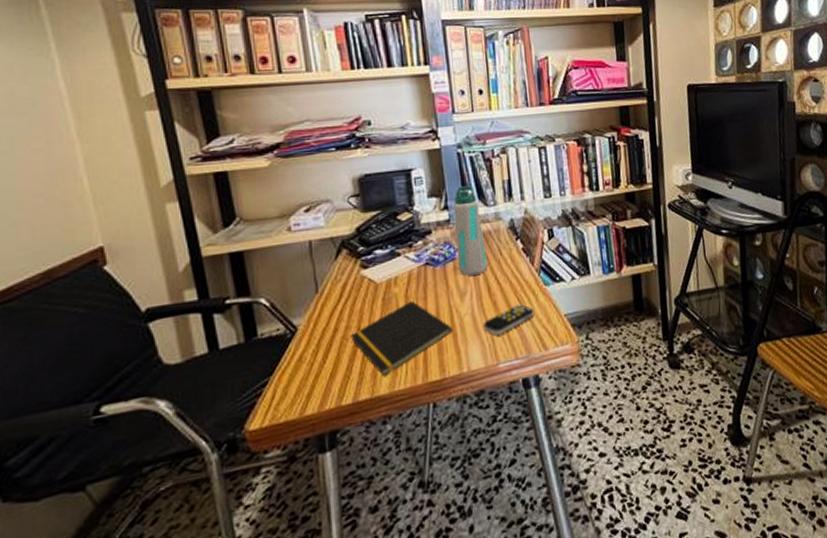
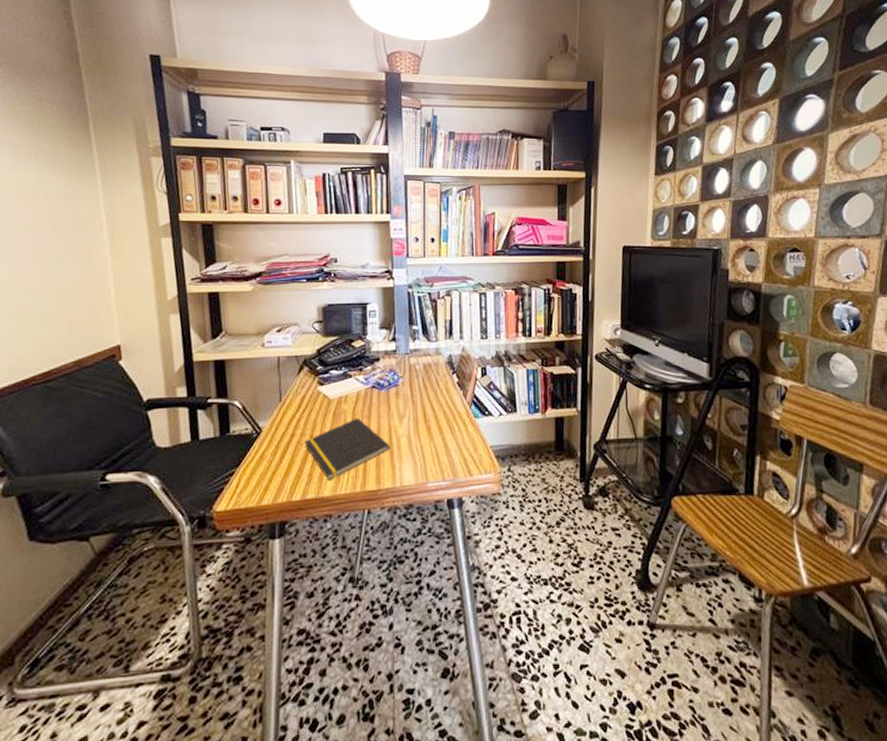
water bottle: present [453,186,489,277] -> none [399,322,427,402]
remote control: present [484,304,535,335] -> none [418,432,463,457]

